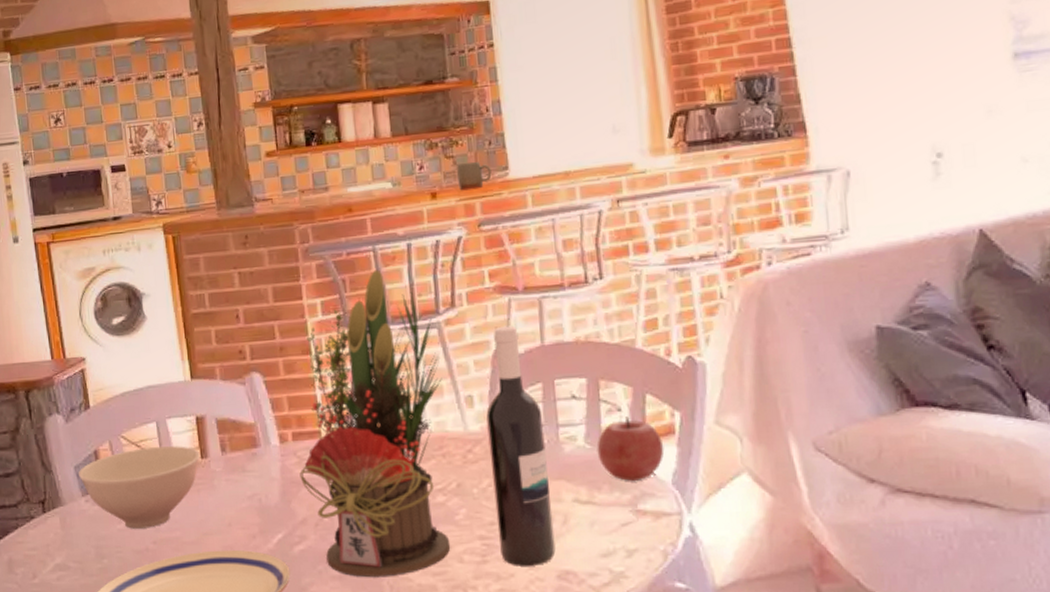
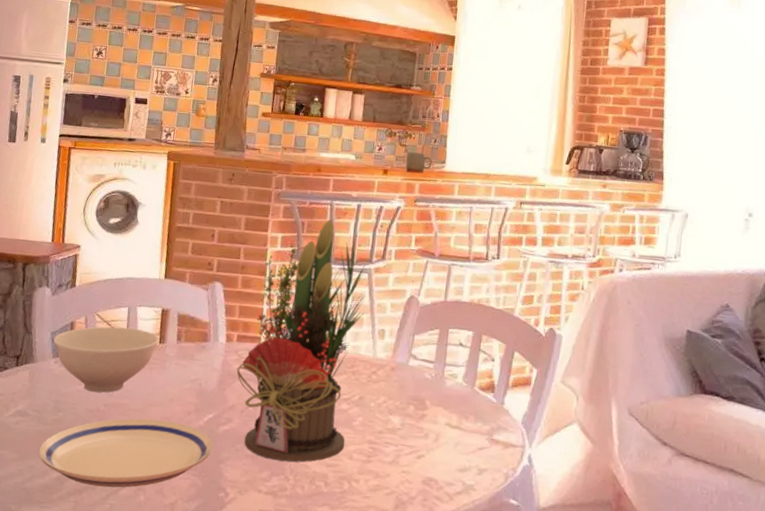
wine bottle: present [486,325,556,566] -> none [382,281,435,471]
fruit: present [596,416,665,481] -> none [470,366,521,417]

